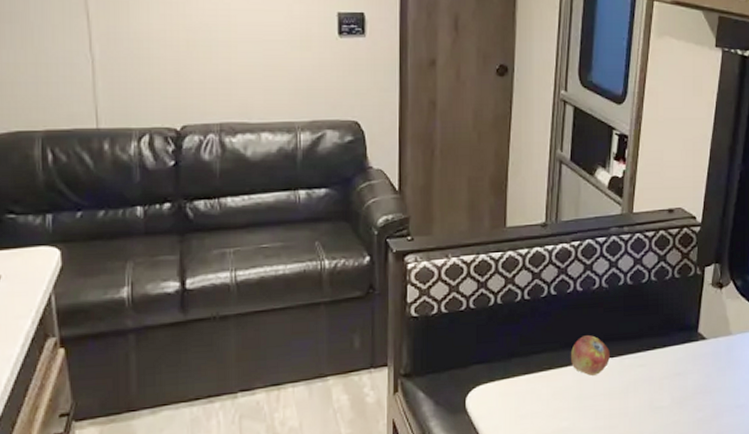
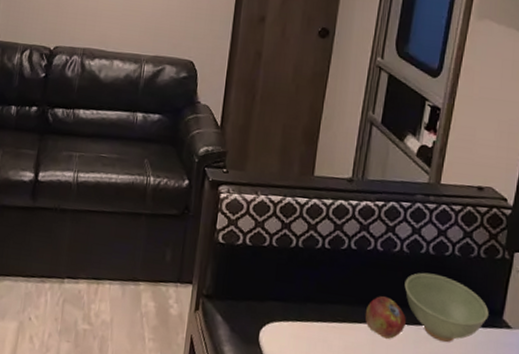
bowl: none [606,302,685,366] -> present [404,272,489,342]

